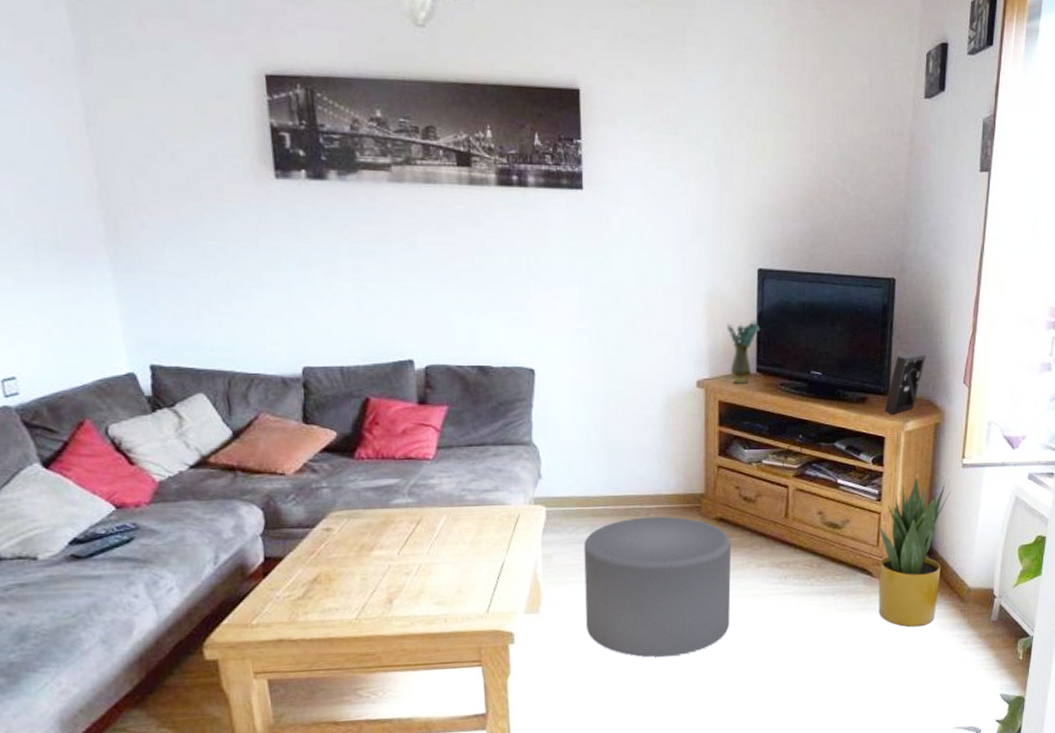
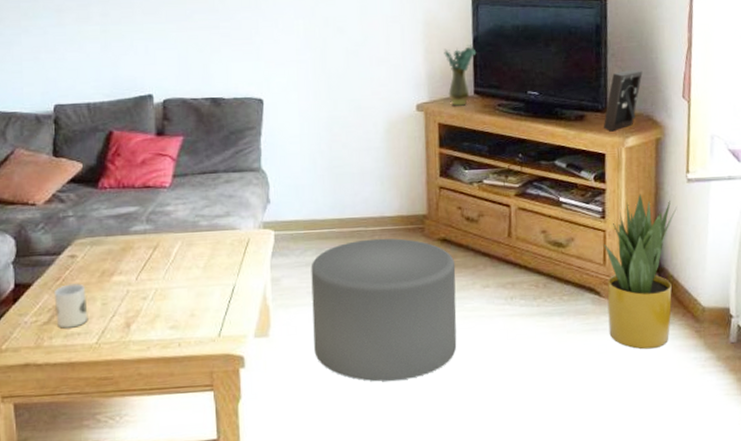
mug: none [308,557,347,604] -> present [53,283,88,329]

